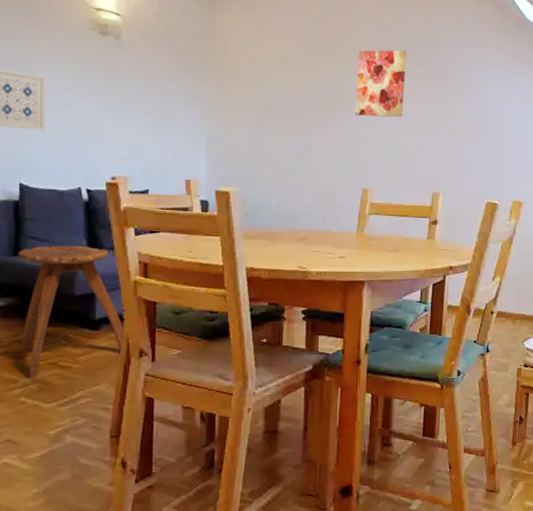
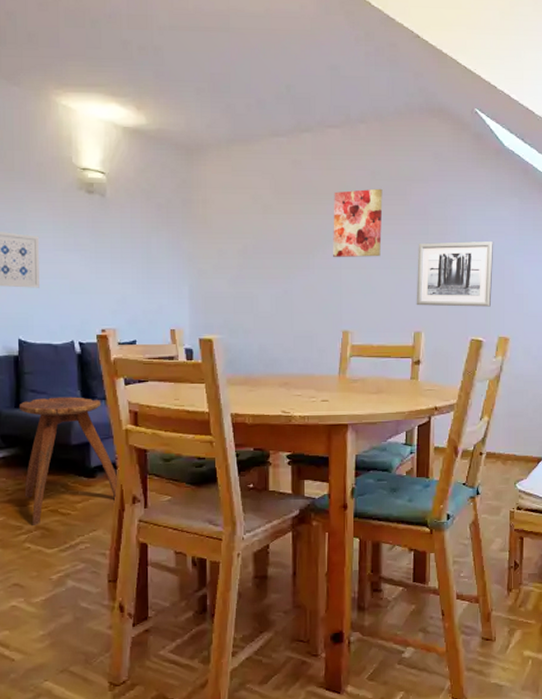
wall art: none [435,106,512,171] -> present [416,241,494,307]

